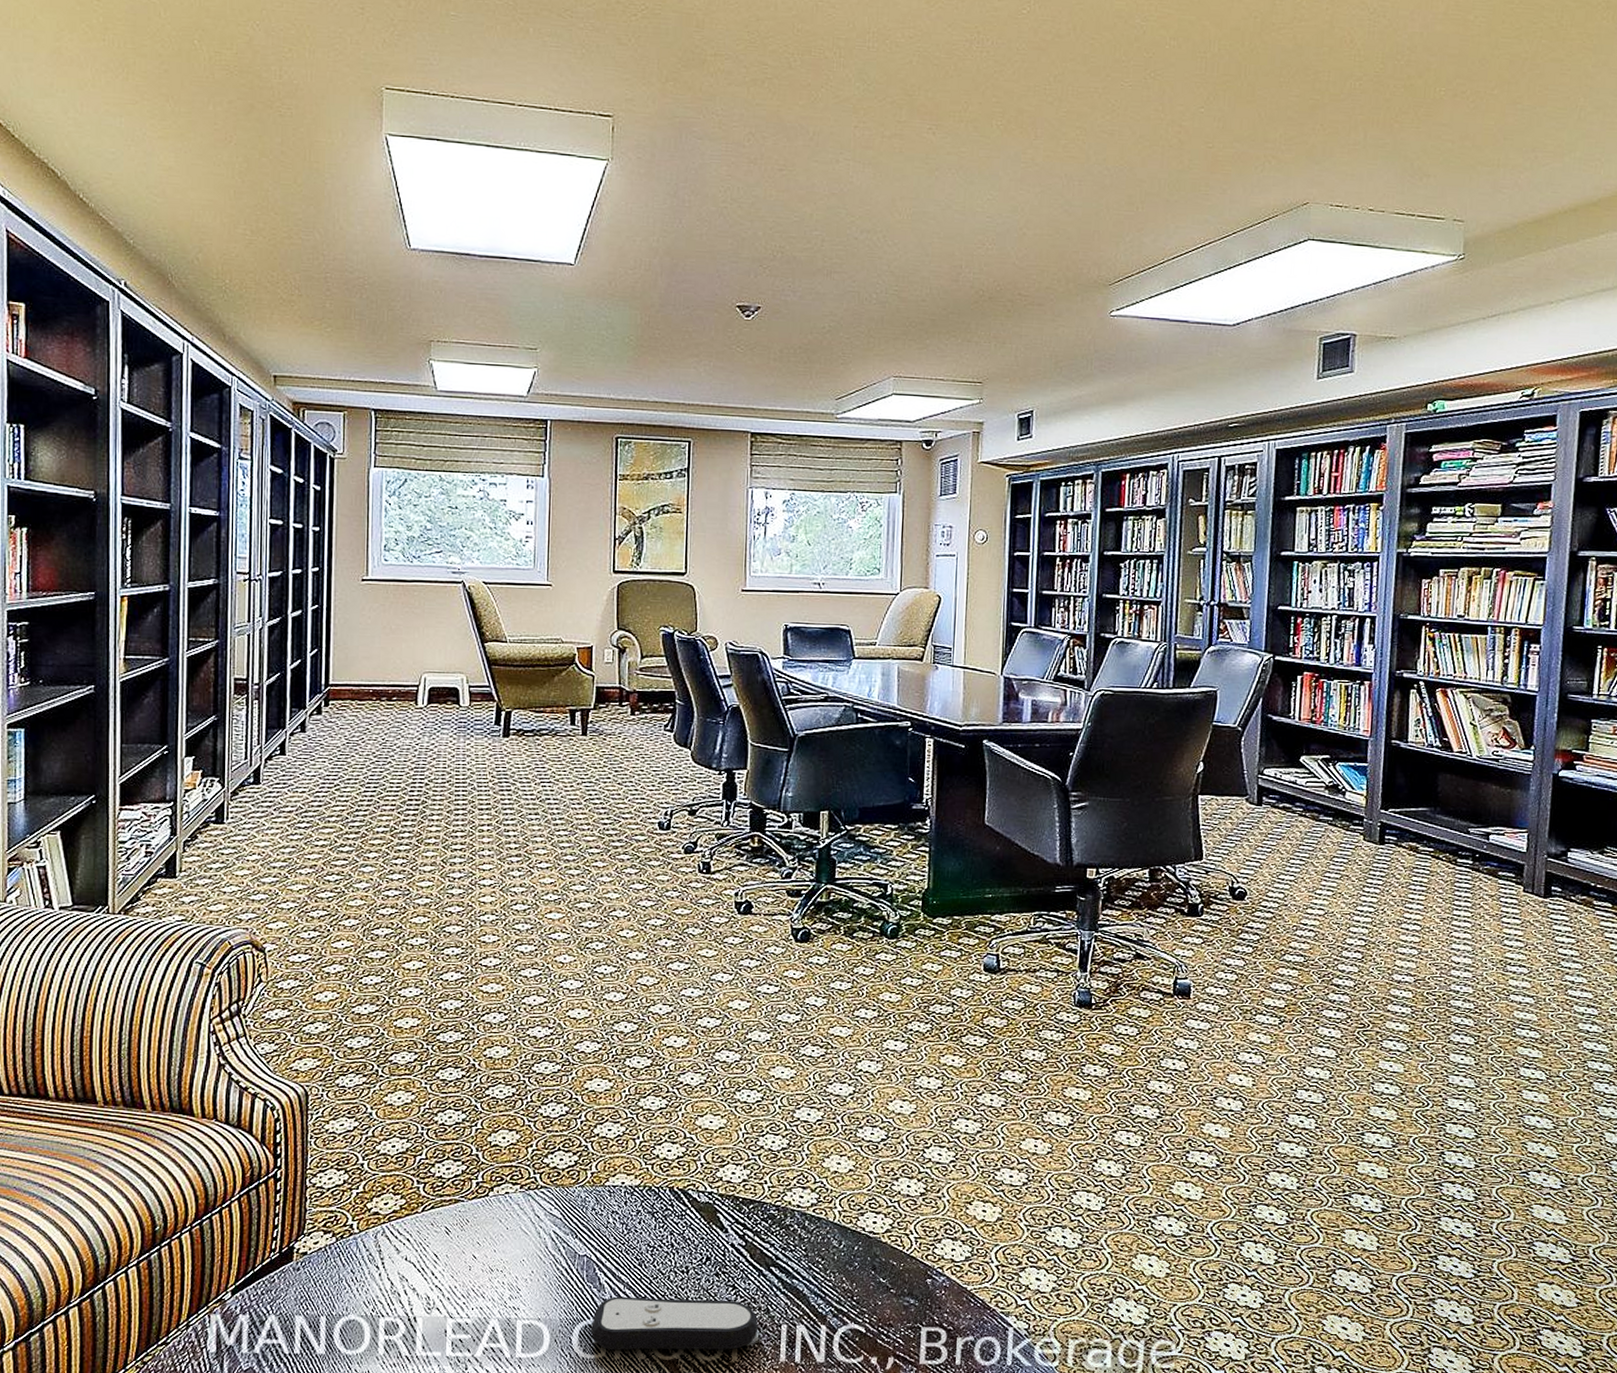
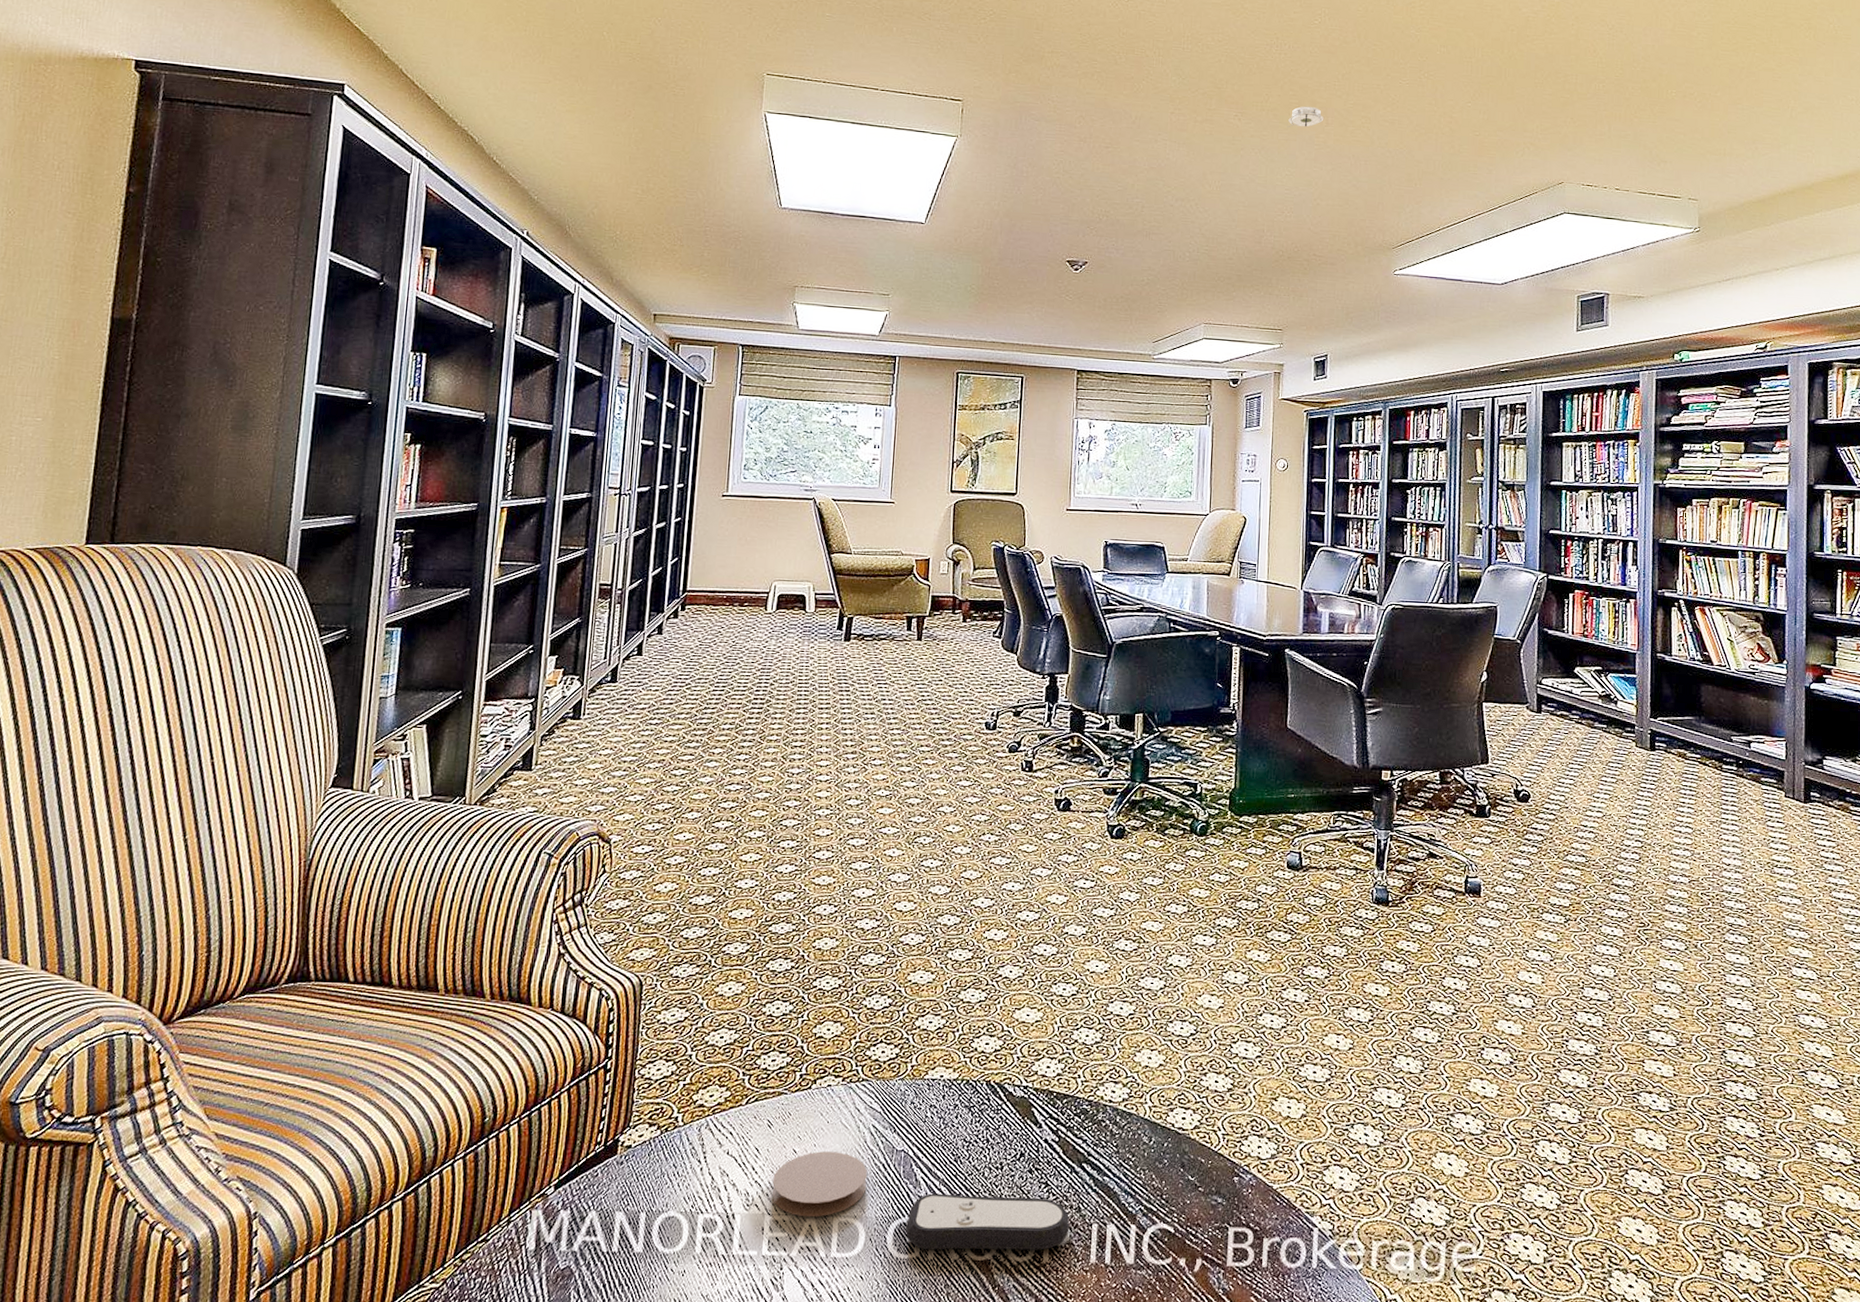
coaster: none [453,1257,549,1320] -> present [771,1151,867,1217]
smoke detector: none [989,115,1032,143] -> present [1287,106,1324,128]

